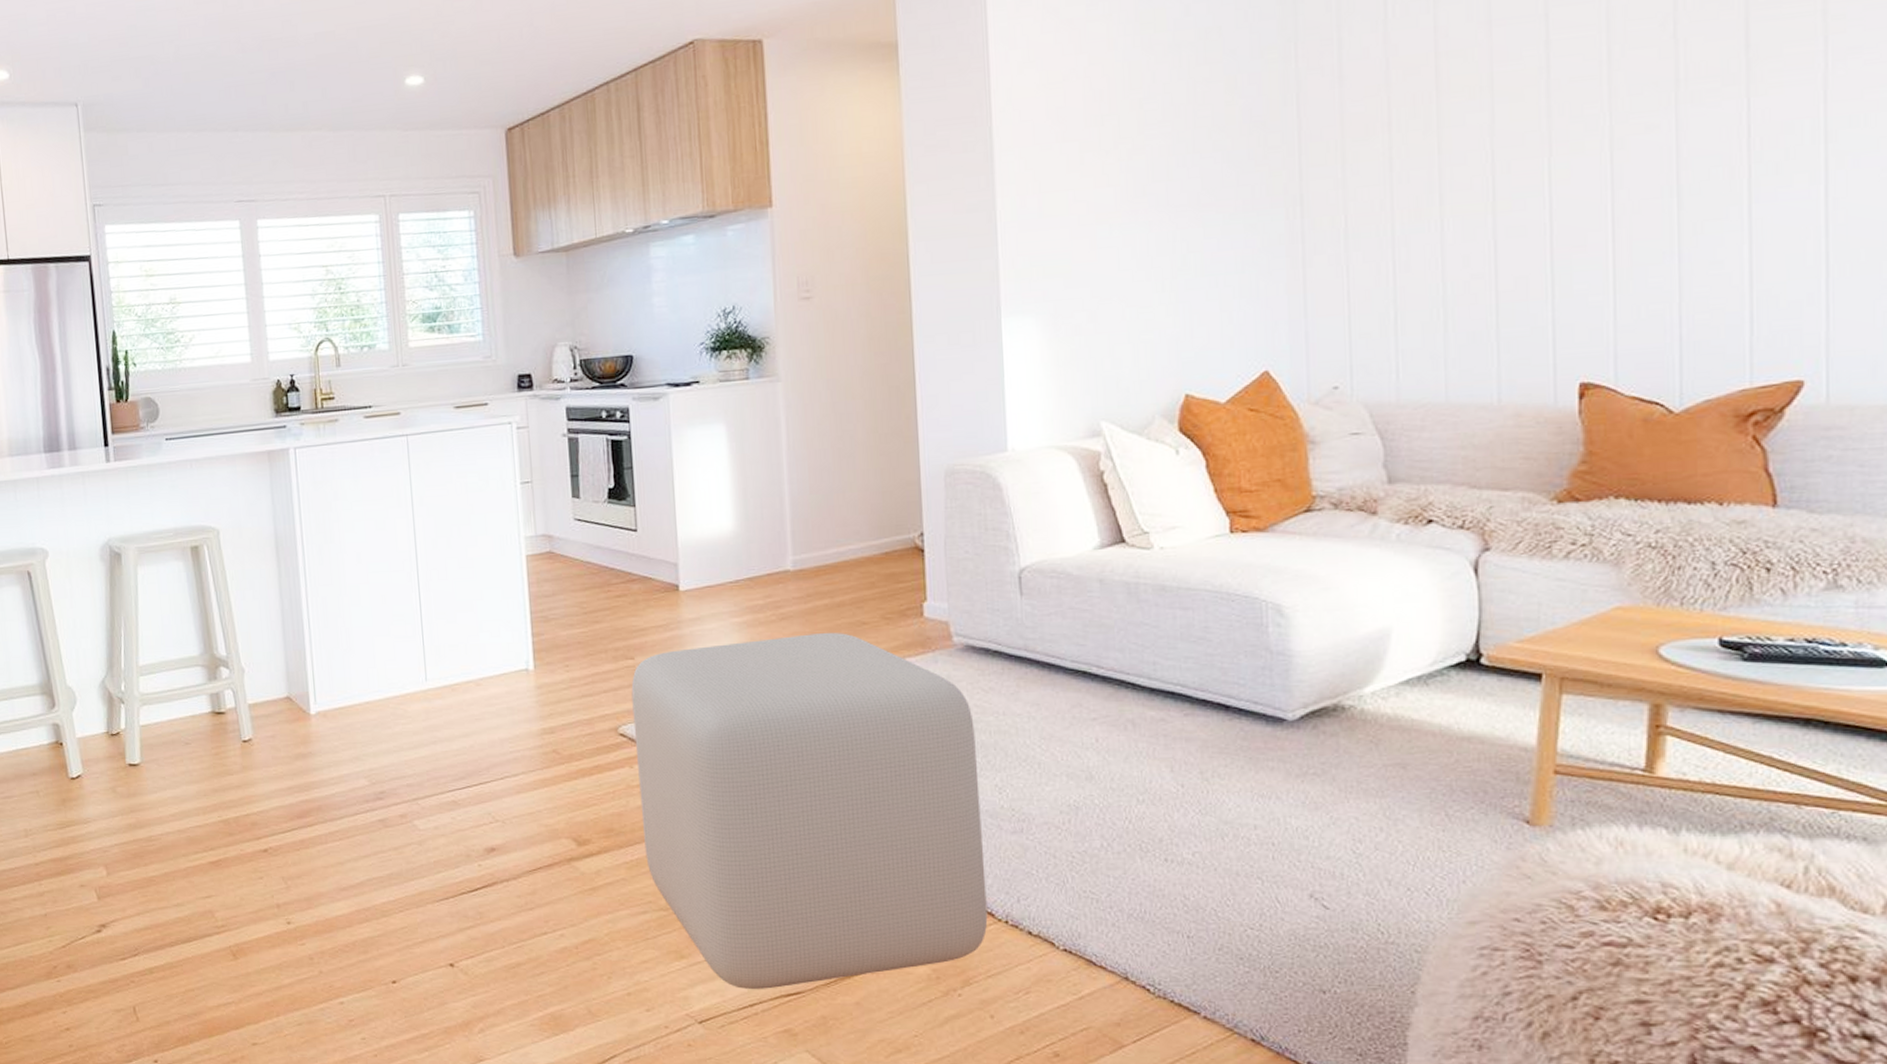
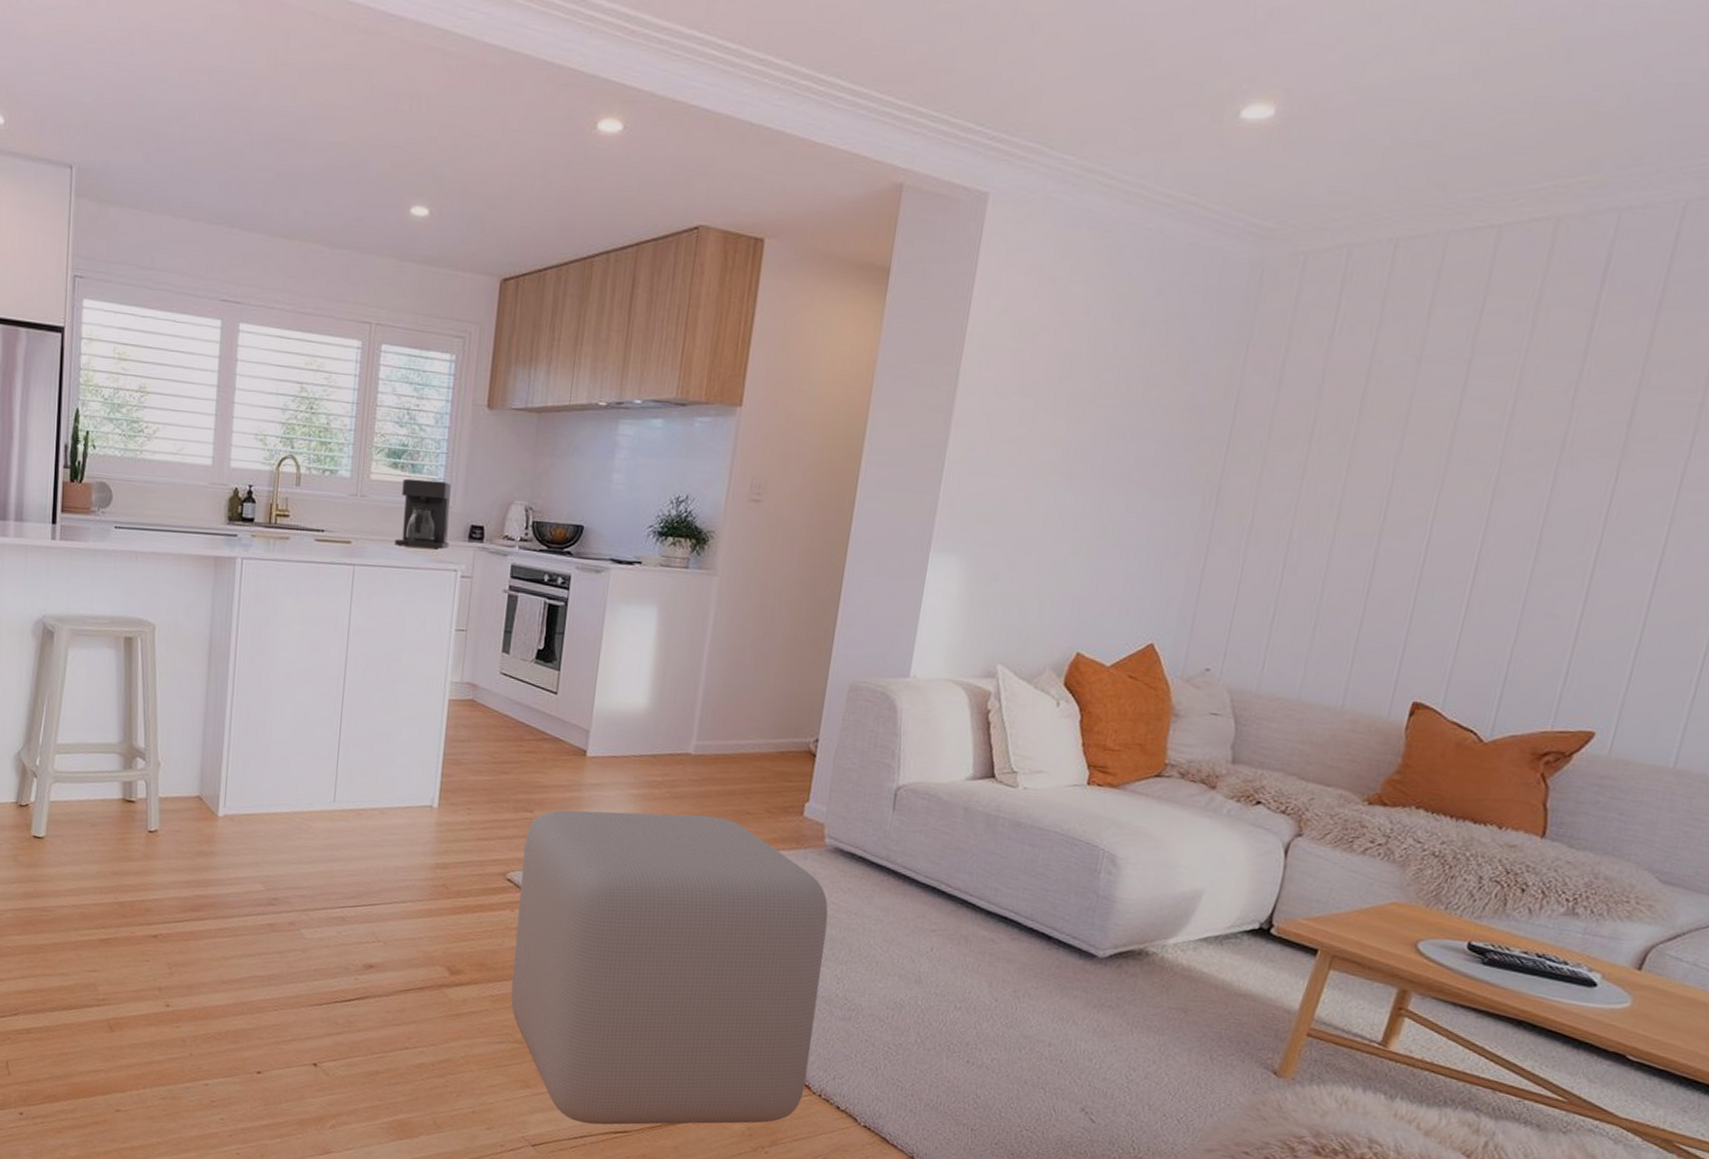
coffee maker: none [442,336,500,410] -> present [395,478,451,550]

